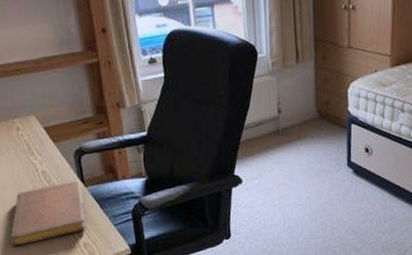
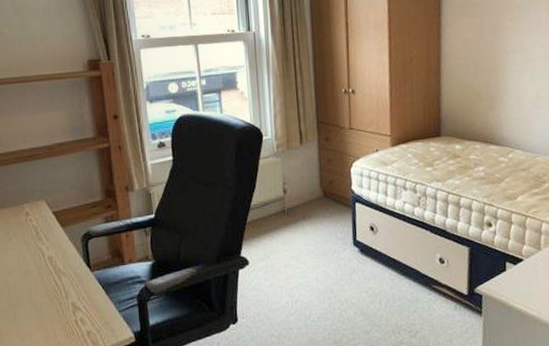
notebook: present [10,180,87,247] -> none [12,265,91,337]

